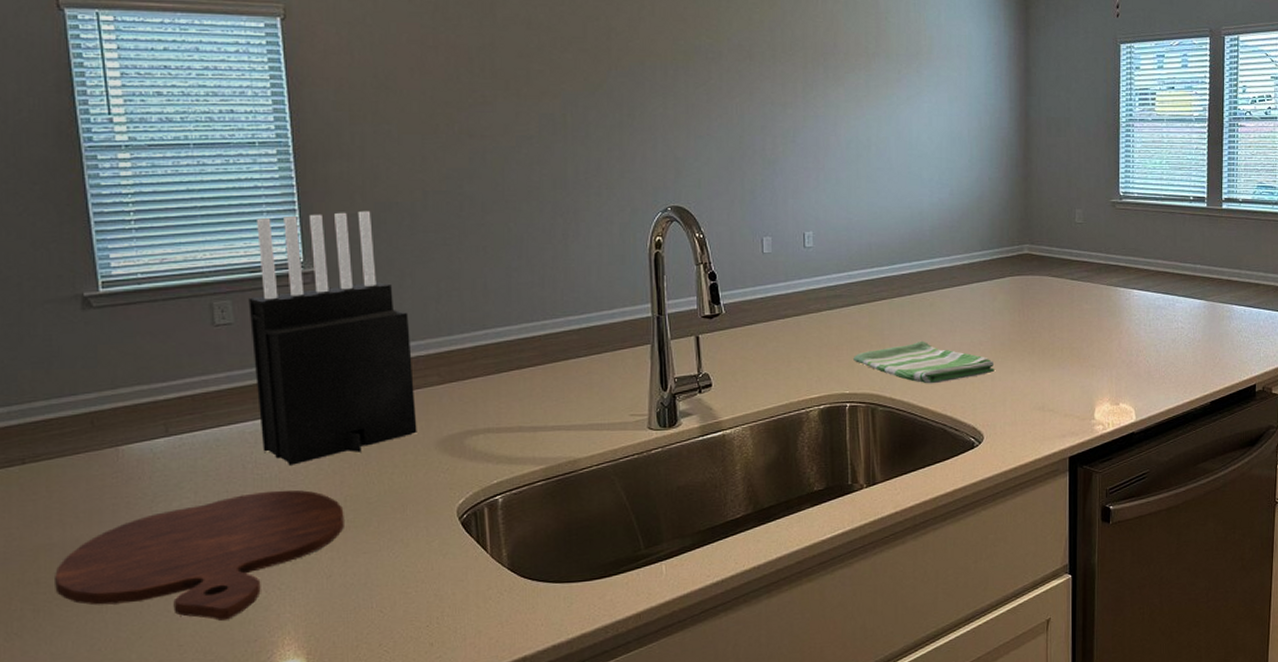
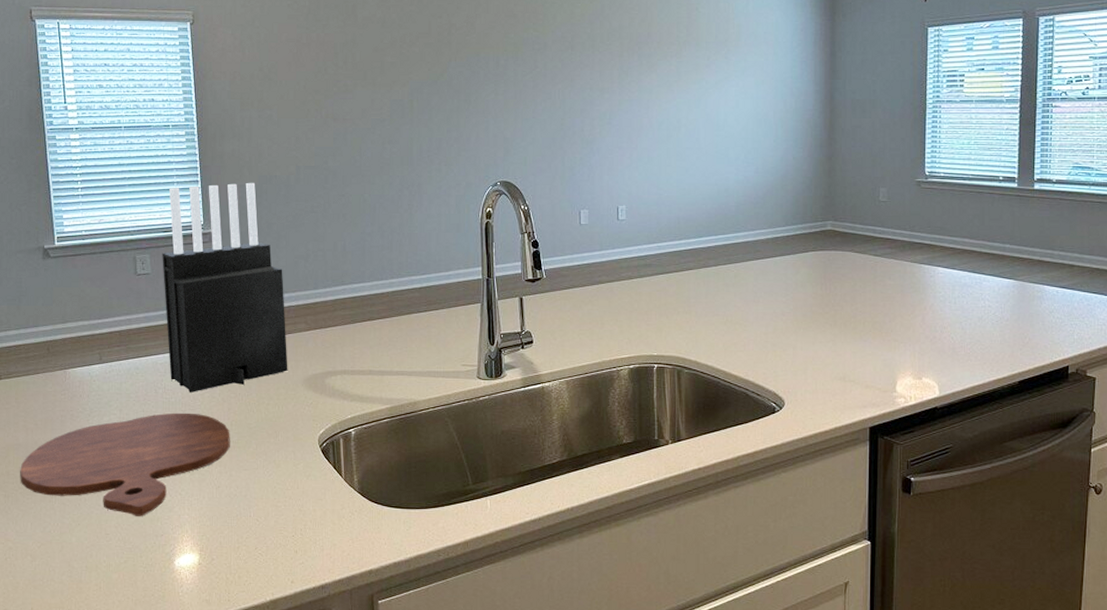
dish towel: present [853,340,995,384] -> none [661,309,796,350]

